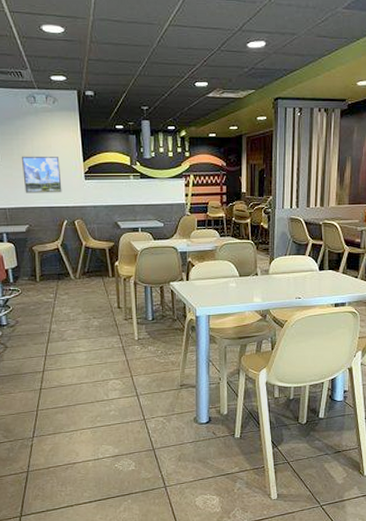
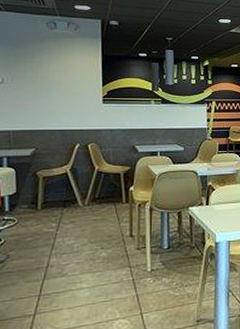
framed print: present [22,156,62,193] -> none [34,78,77,116]

